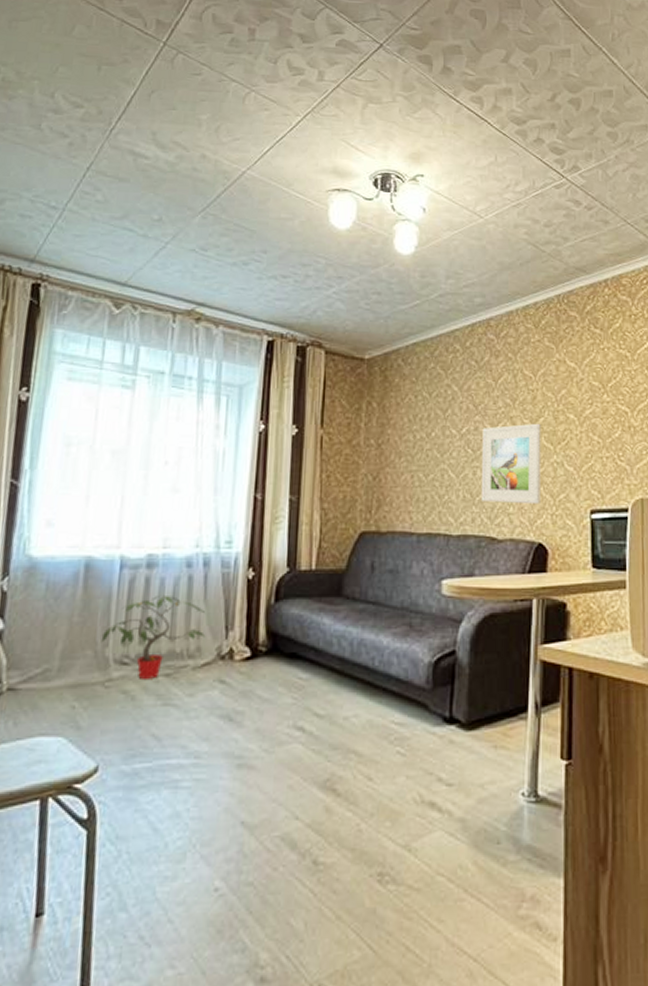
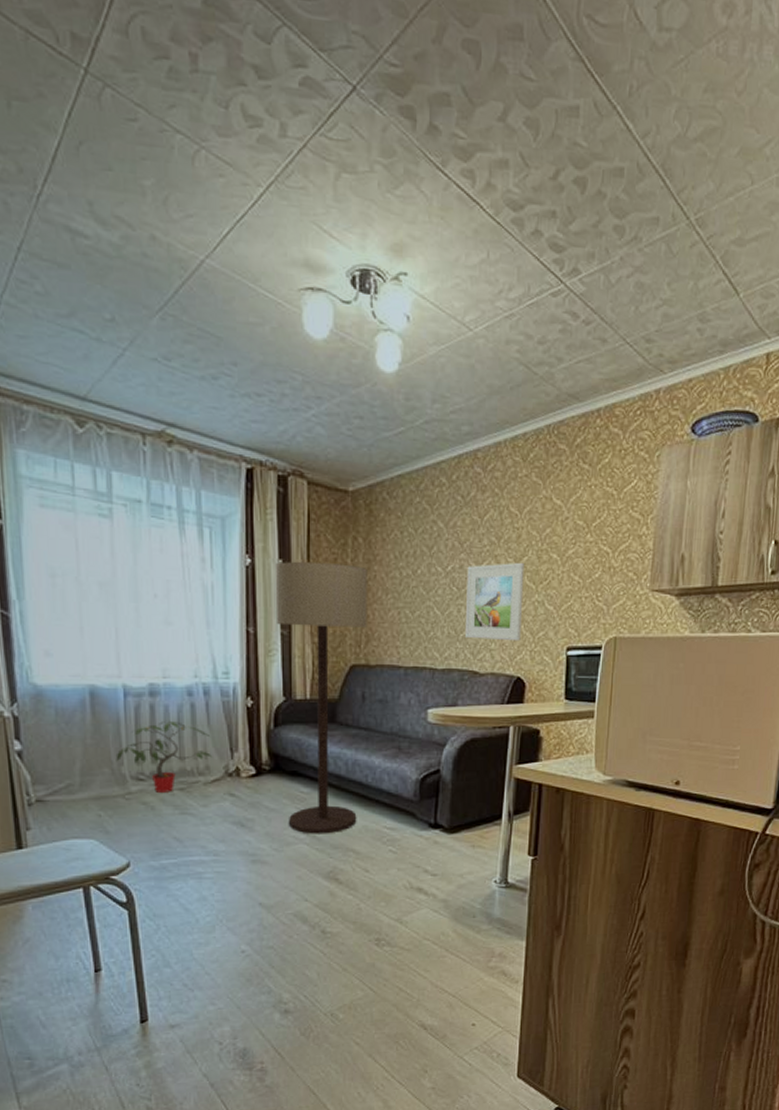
floor lamp: none [283,426,381,731] -> present [276,561,367,834]

